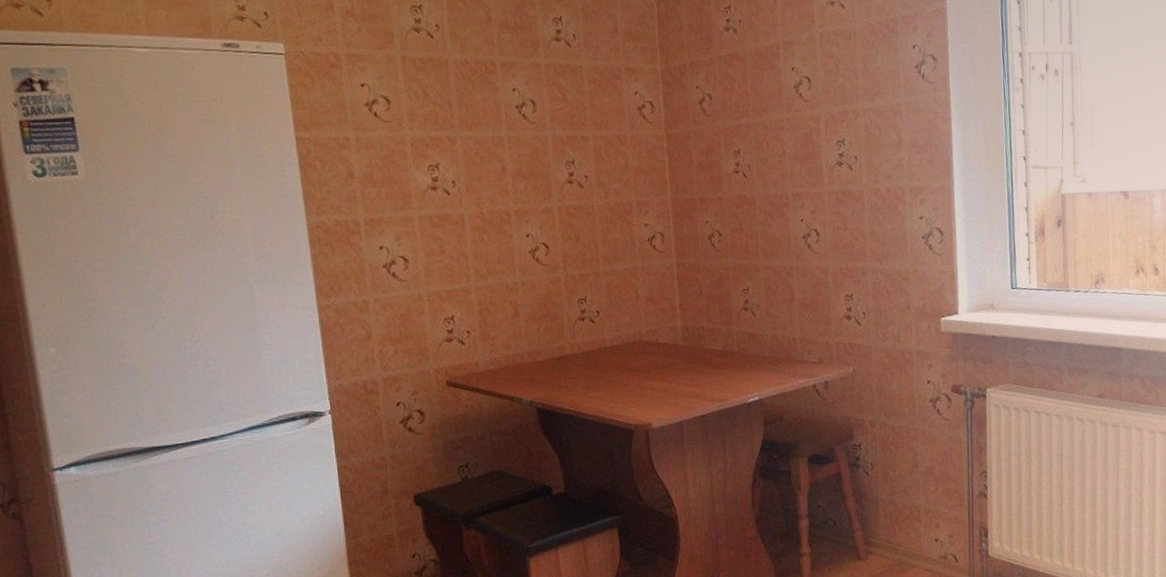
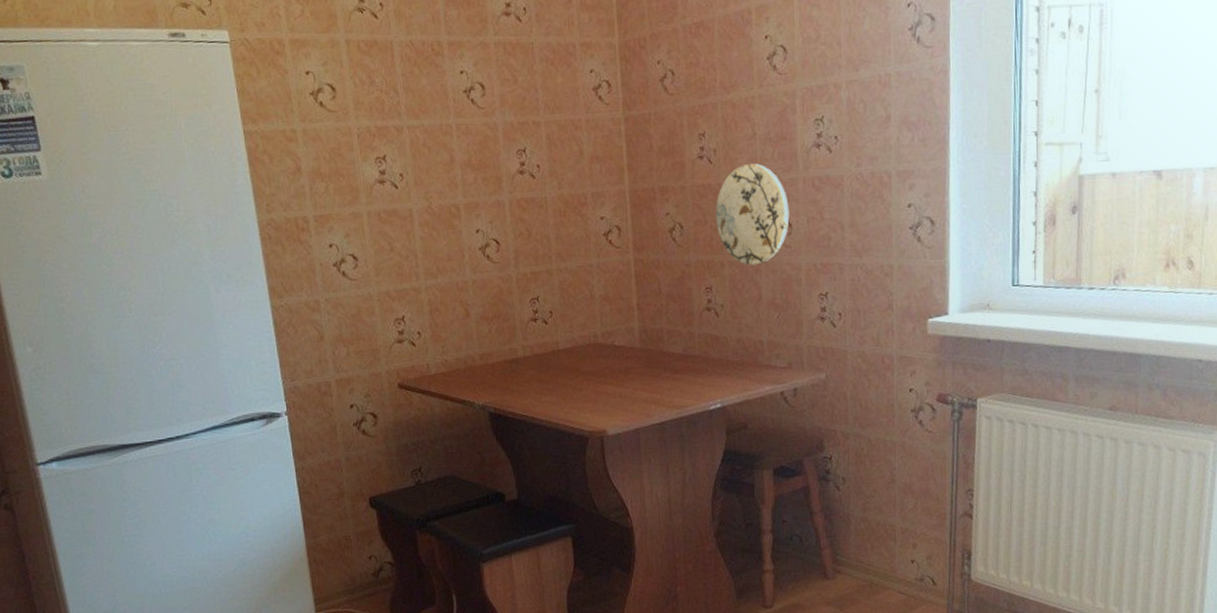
decorative plate: none [750,179,817,270] -> present [715,164,790,266]

